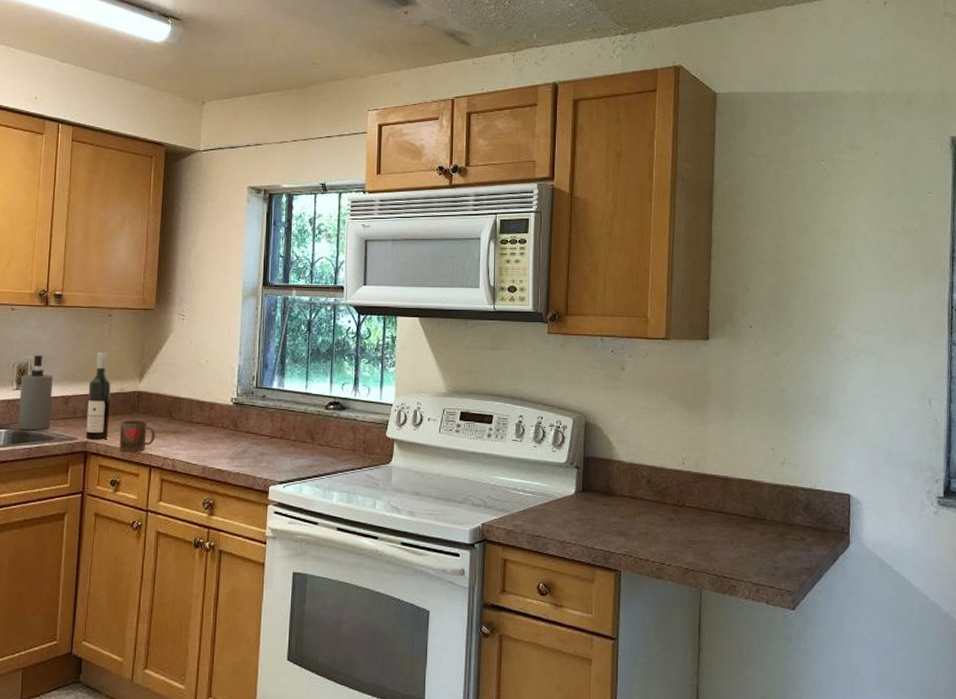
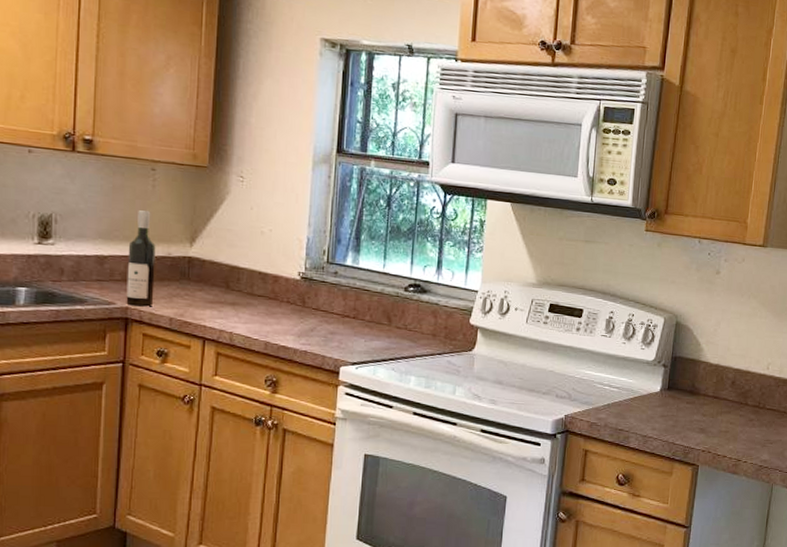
soap dispenser: present [18,355,53,431] -> none [40,206,84,292]
mug: present [119,420,155,453] -> none [166,287,210,324]

